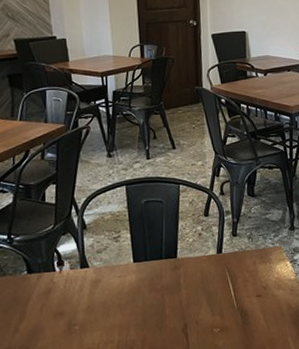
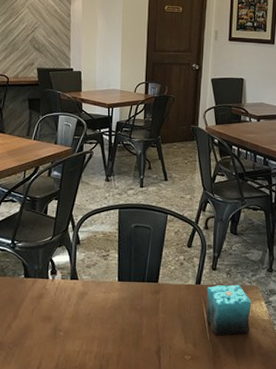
candle: none [229,247,278,303] -> present [206,284,251,336]

